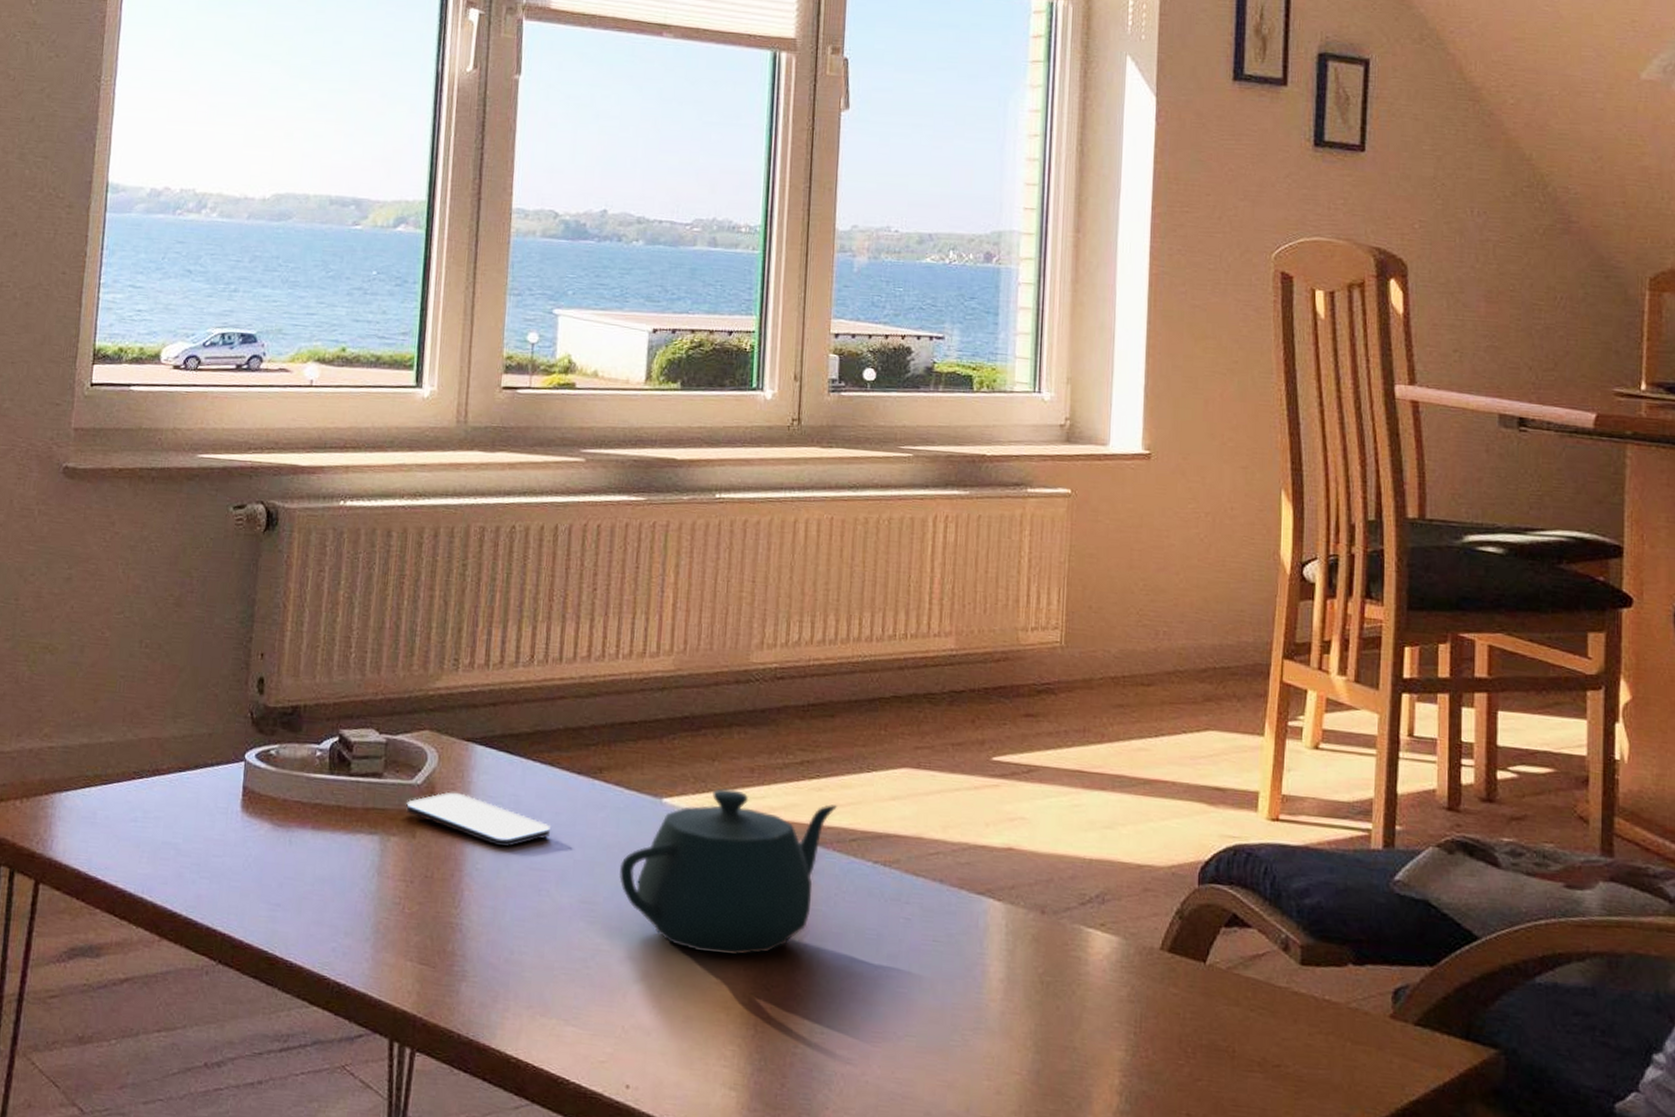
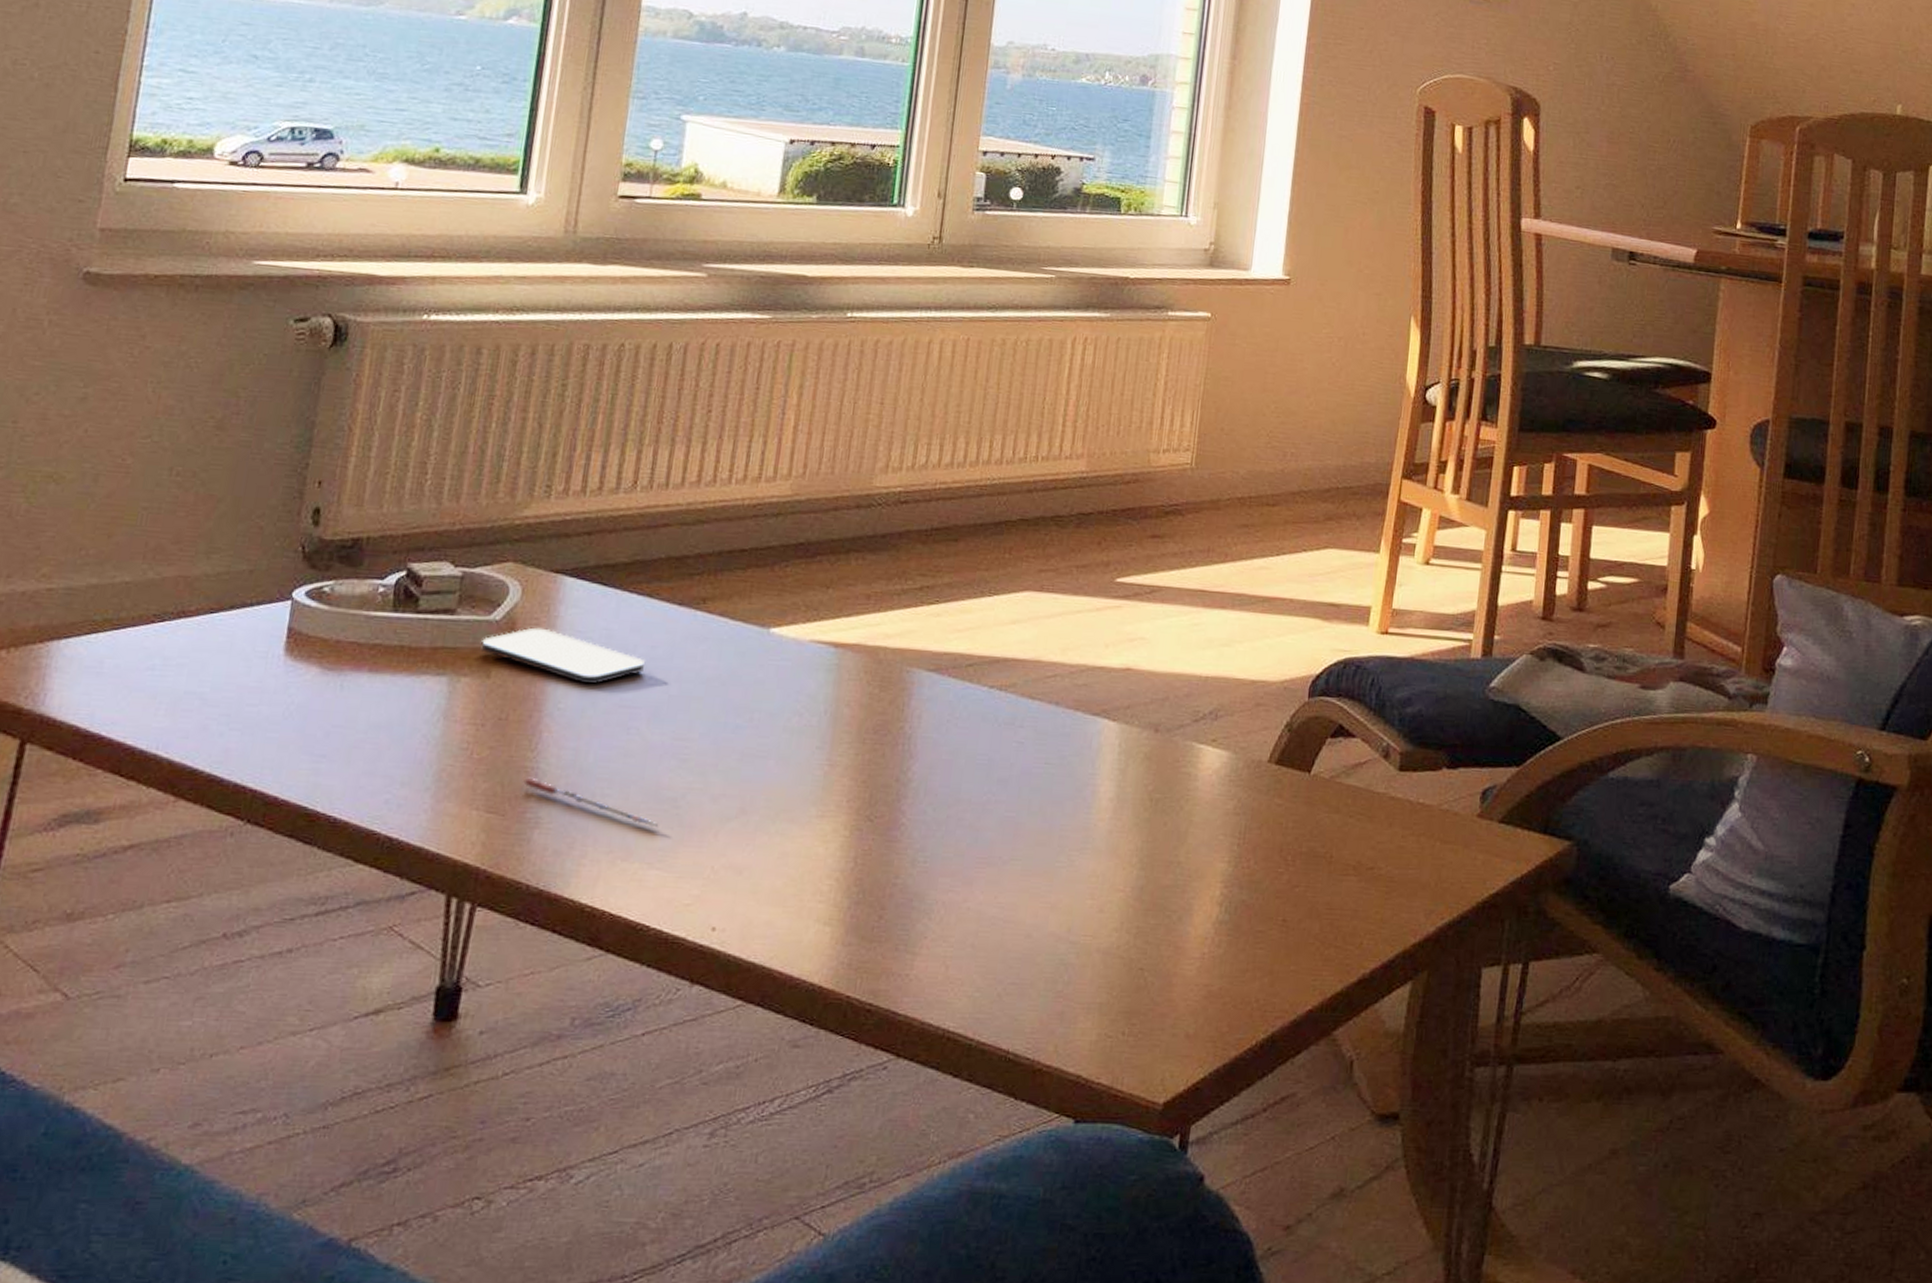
pen: none [450,933,572,986] -> present [523,778,659,828]
teapot: present [619,788,838,956] -> none [718,616,956,788]

